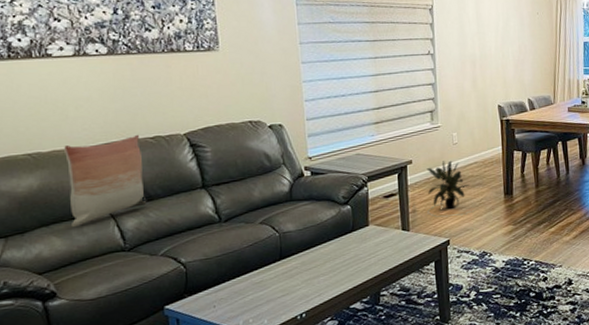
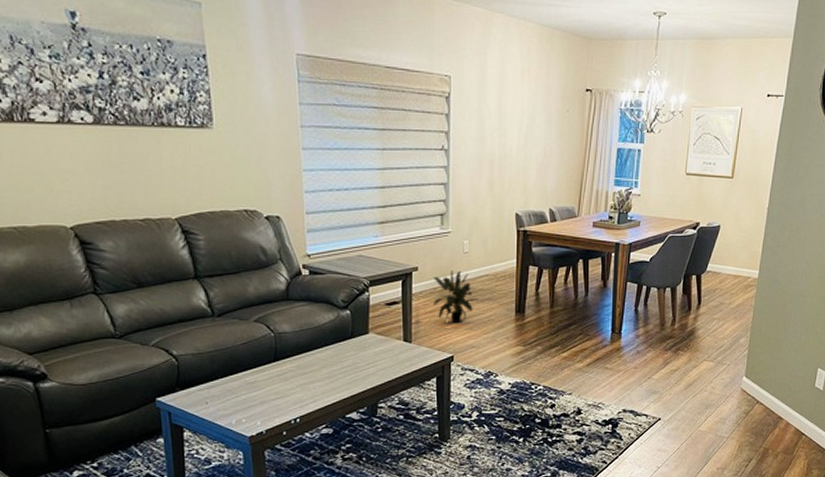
pillow: present [64,134,147,228] -> none [51,215,137,309]

